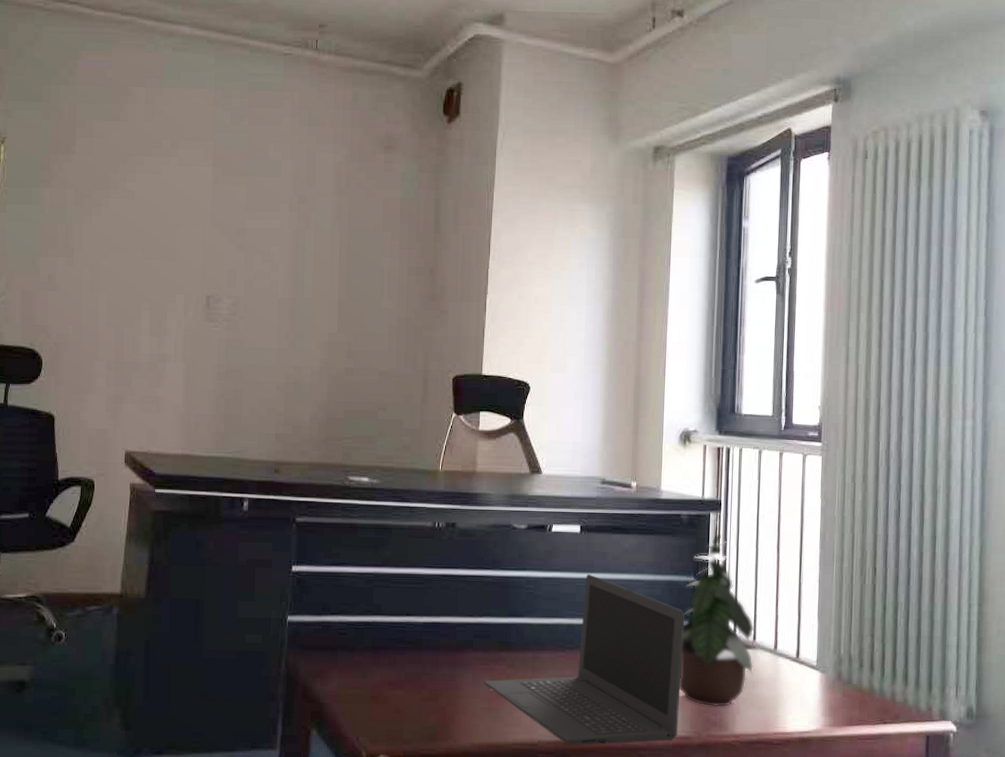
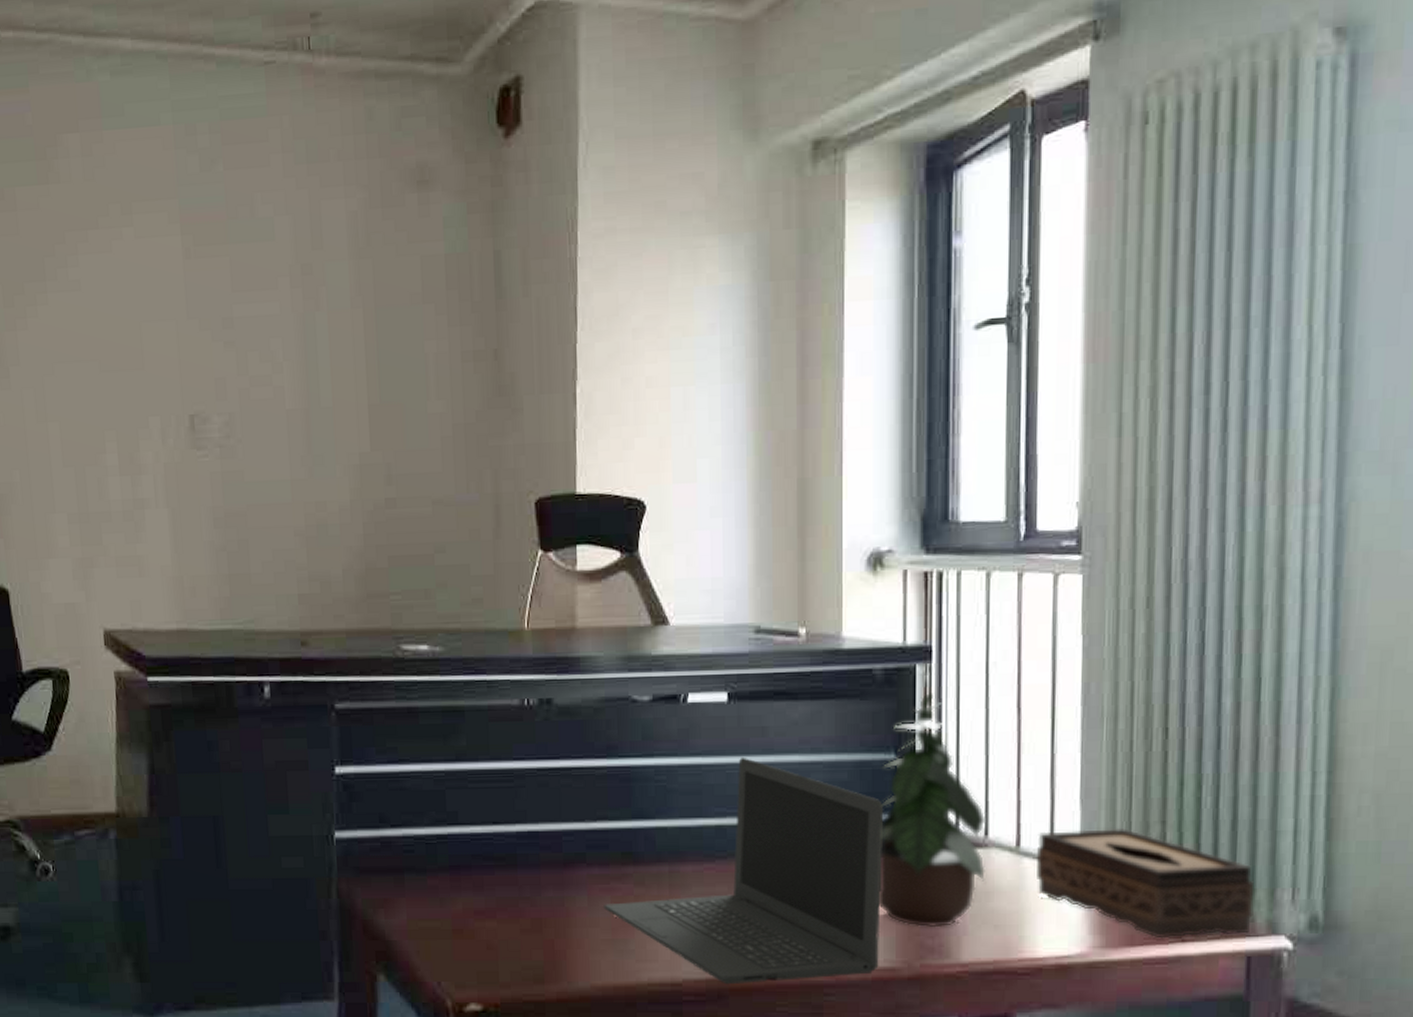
tissue box: none [788,638,932,721] -> present [1037,829,1255,939]

